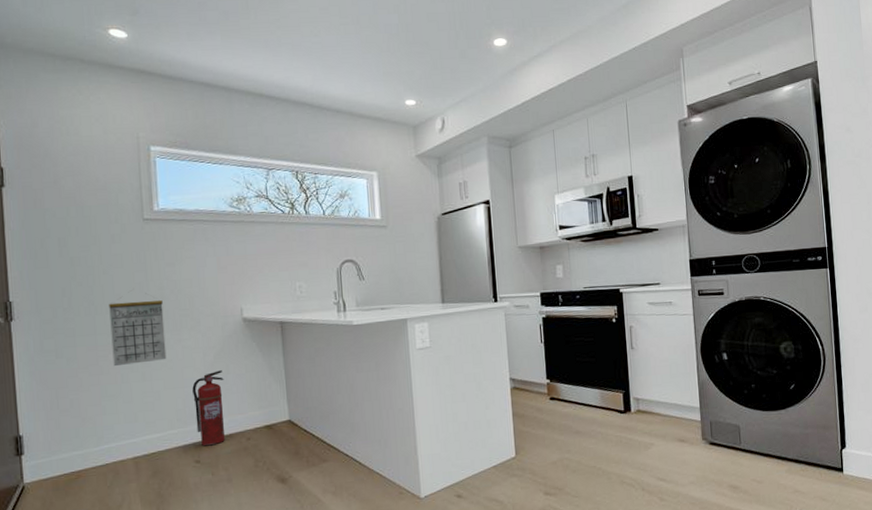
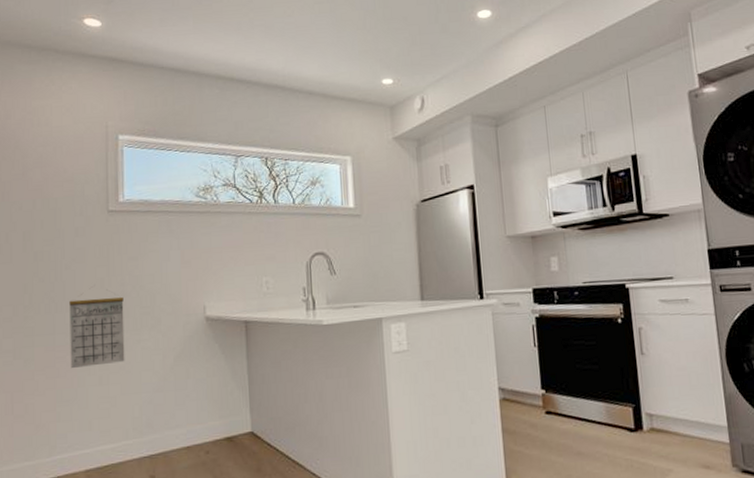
fire extinguisher: present [192,370,226,446] -> none [150,374,184,460]

